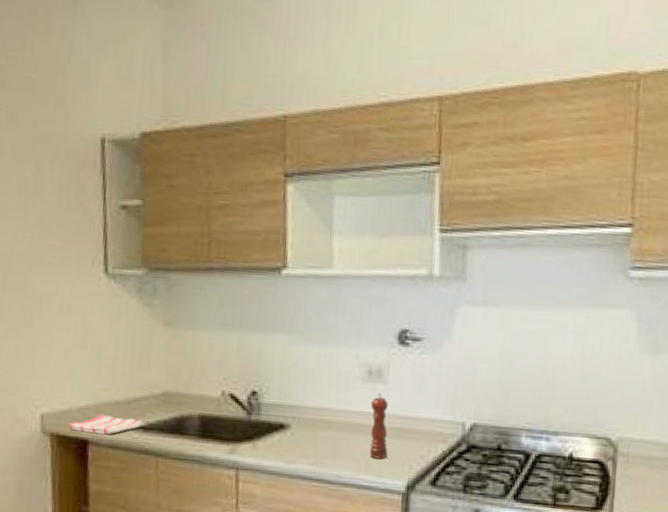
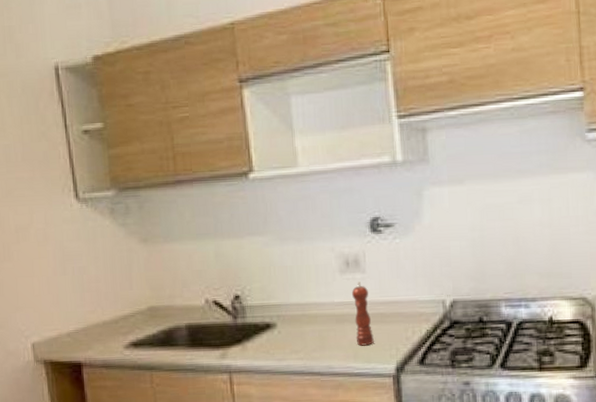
dish towel: present [68,414,144,435] -> none [60,336,134,356]

